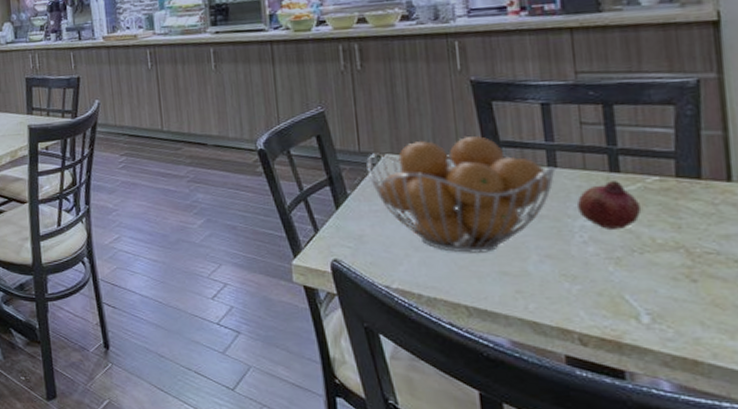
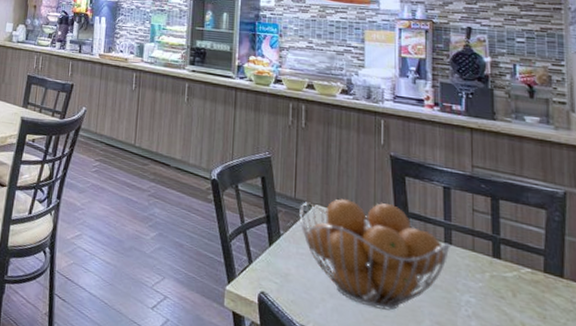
fruit: present [576,181,640,229] -> none [464,265,515,310]

